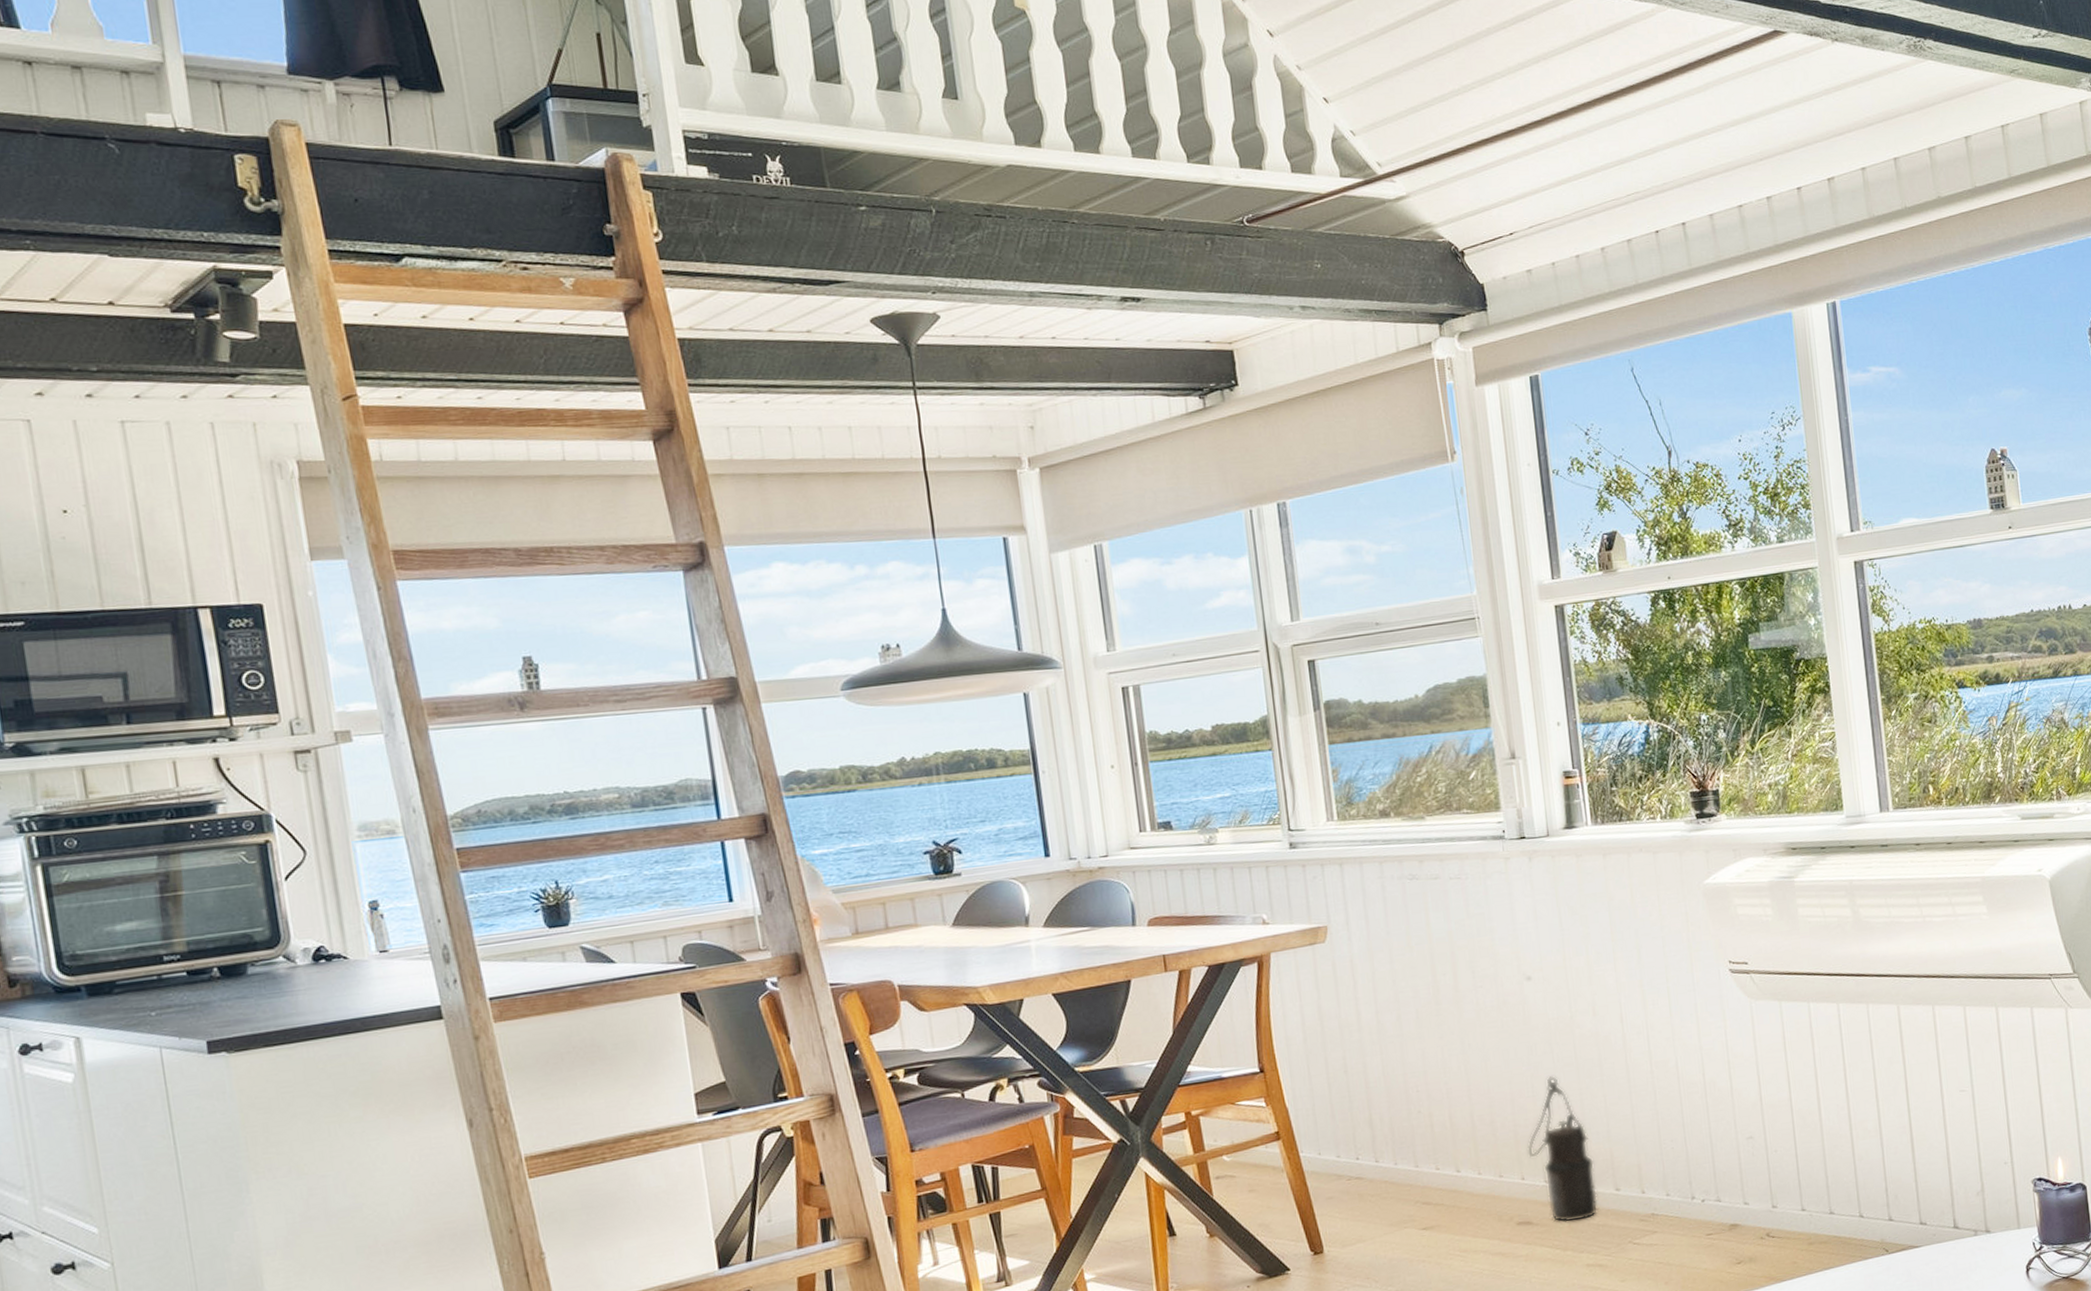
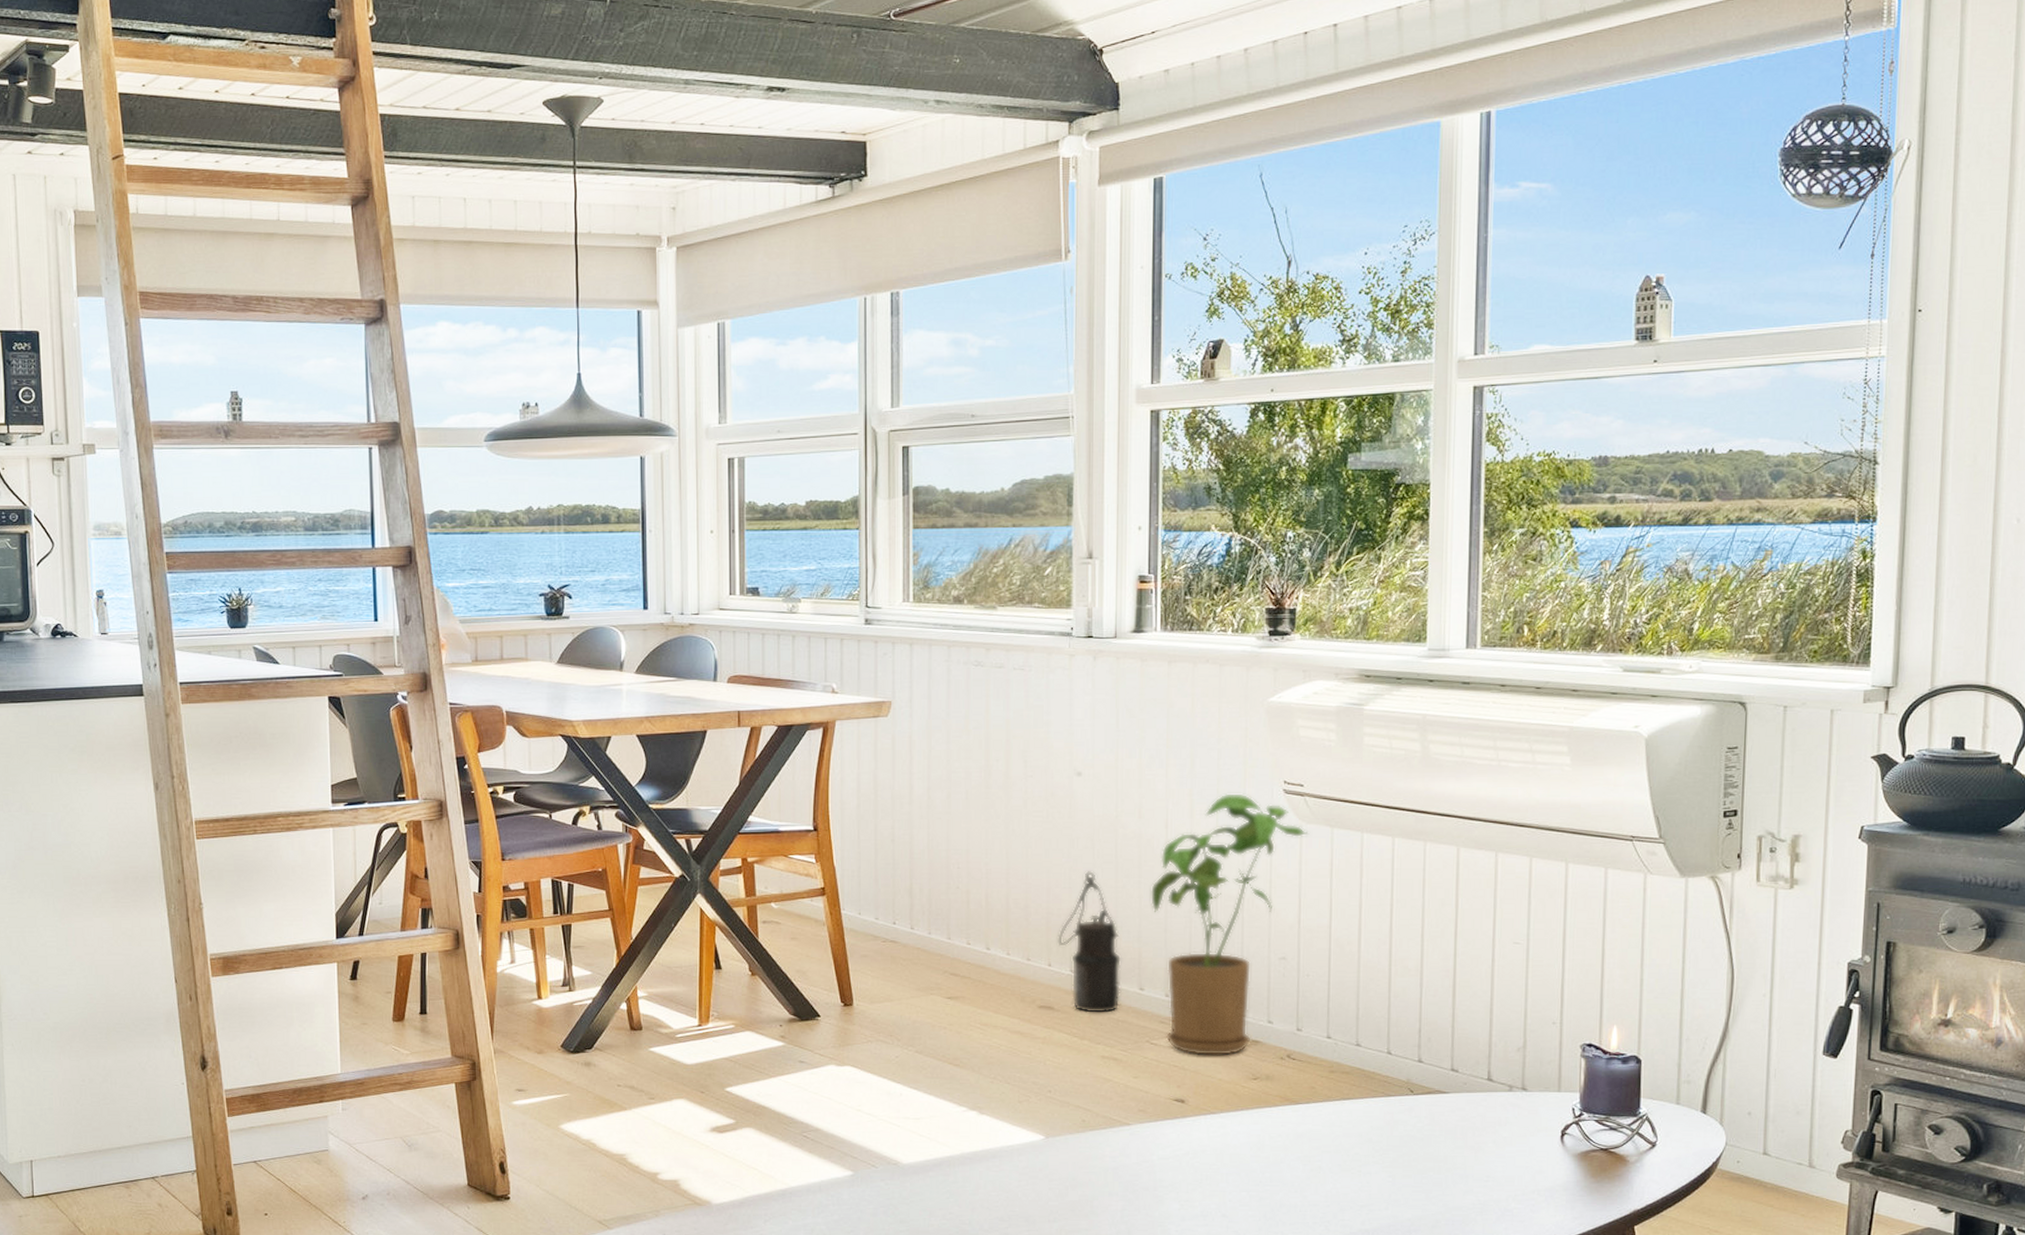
house plant: none [1613,978,1759,1249] -> present [1150,793,1309,1056]

